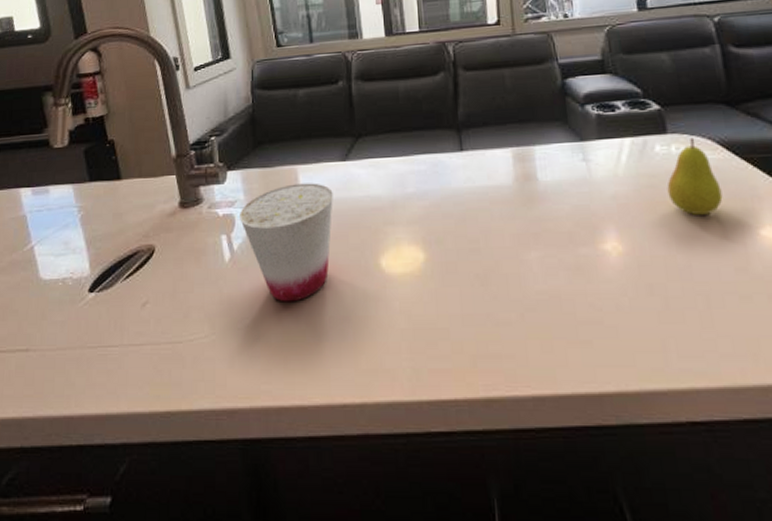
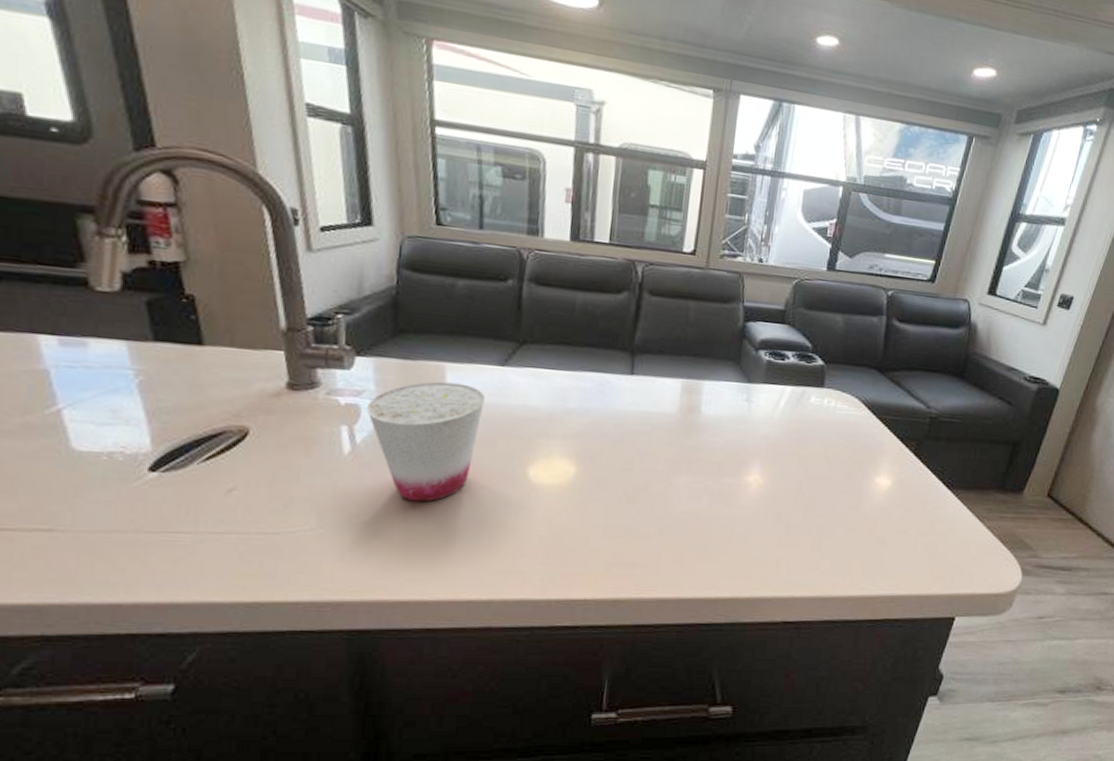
fruit: present [667,137,723,215] -> none [811,394,855,461]

